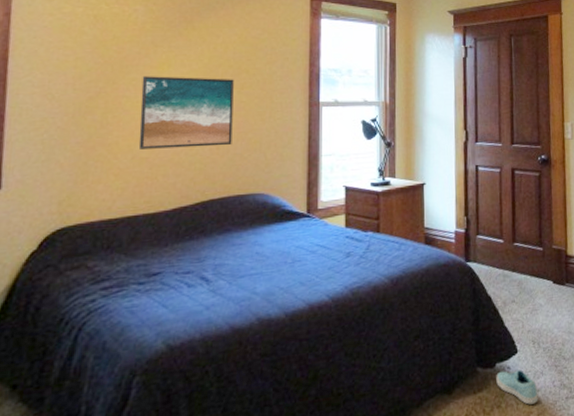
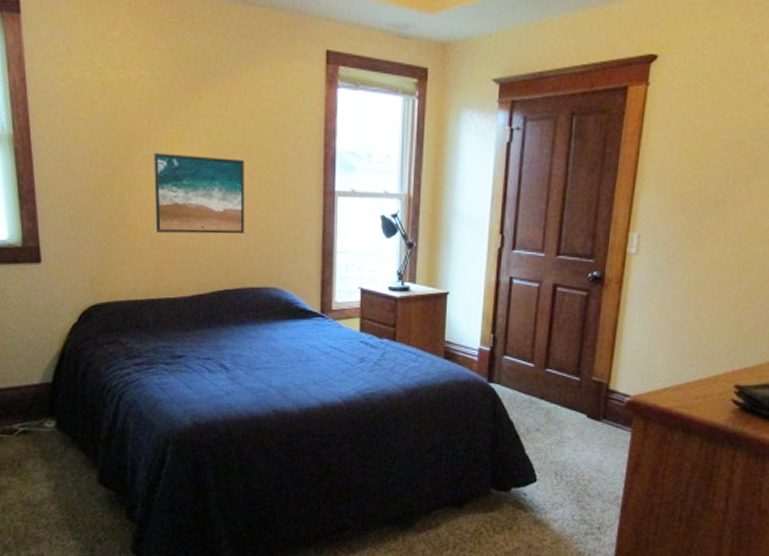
sneaker: present [496,370,538,405] -> none [510,496,555,533]

